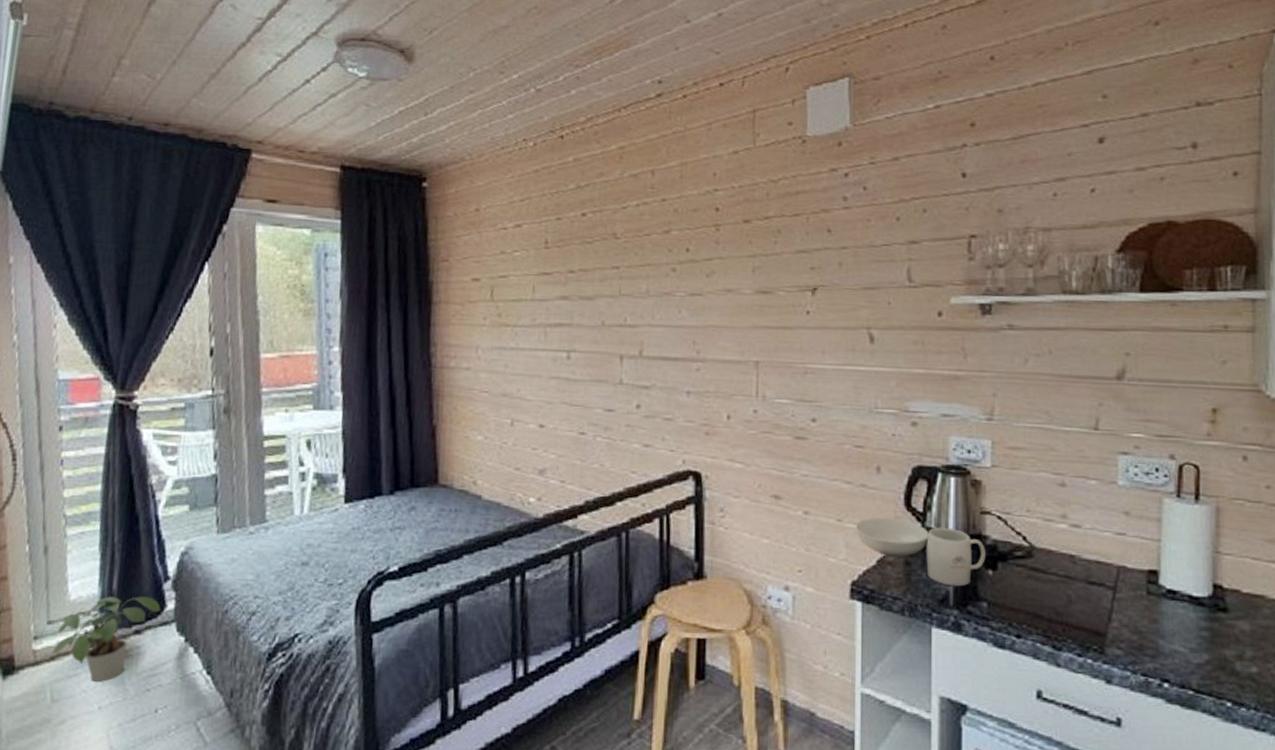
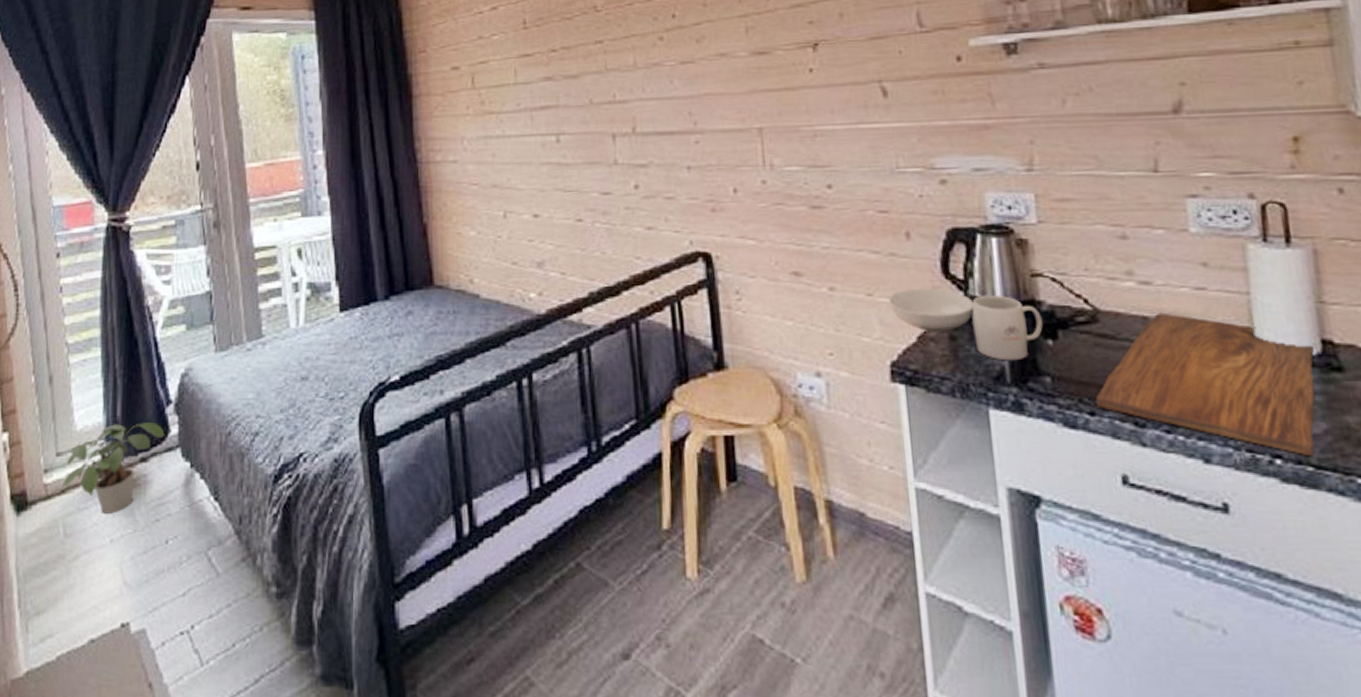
cutting board: none [1024,552,1207,682] -> present [1096,312,1315,457]

